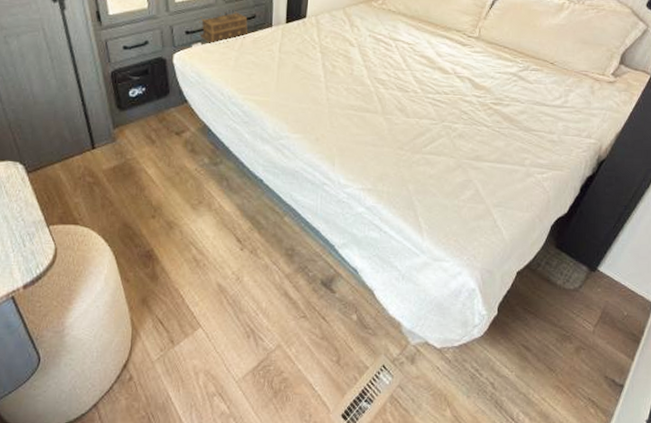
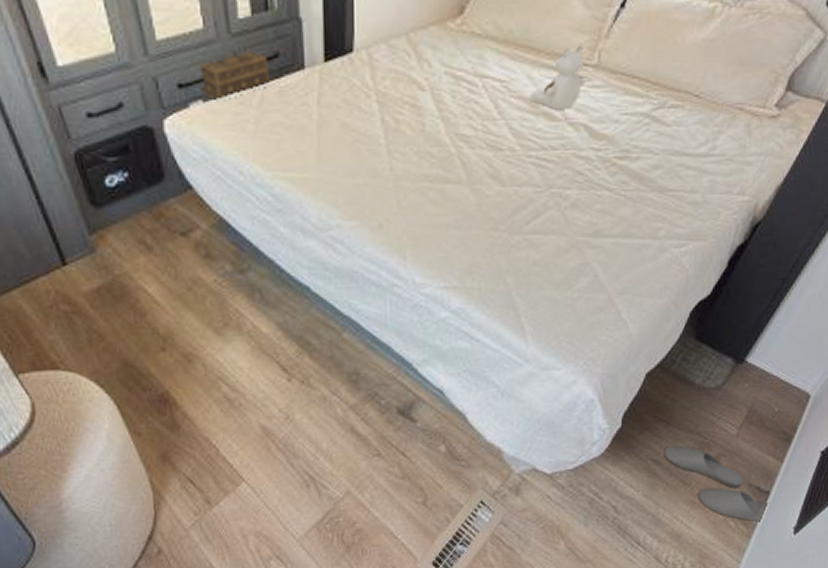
stuffed animal: none [429,23,469,67] -> present [530,45,585,110]
slippers: none [532,335,624,412] -> present [663,446,770,522]

